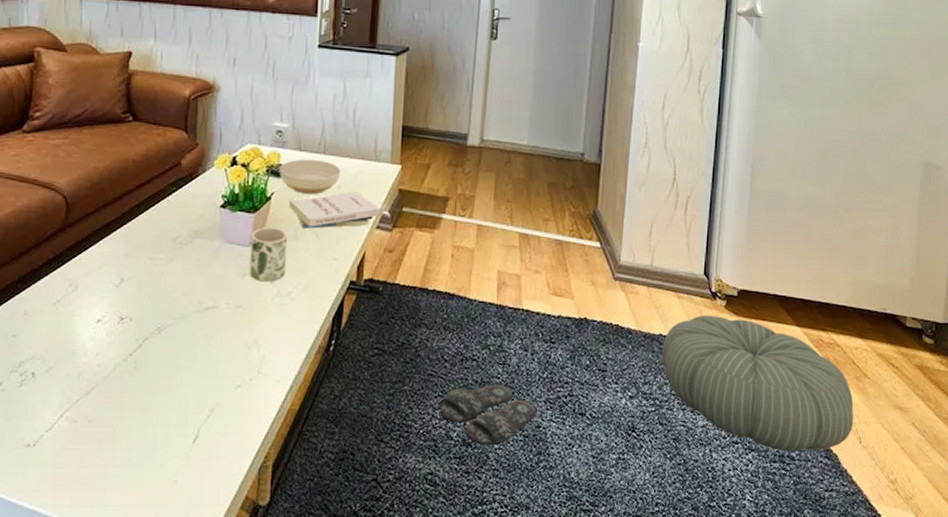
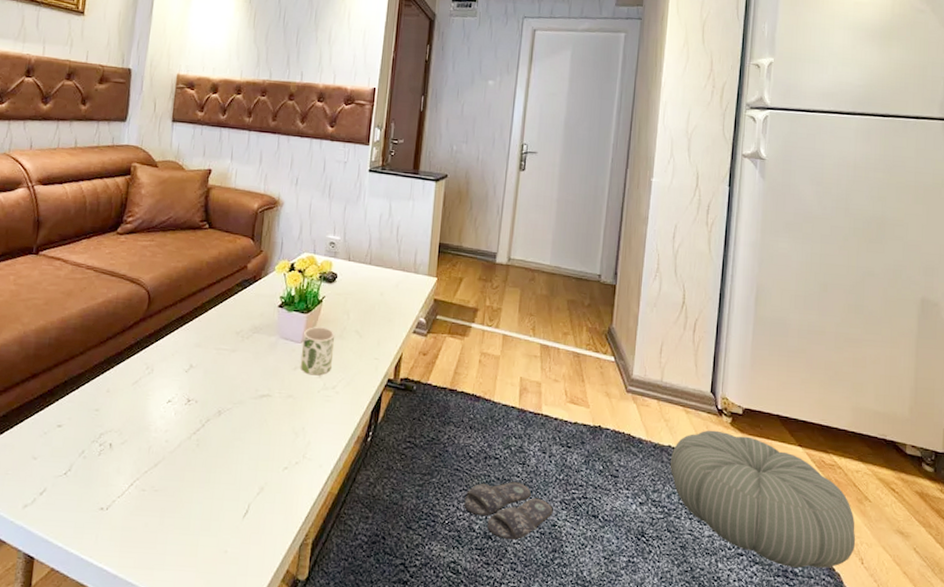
bowl: present [279,159,341,195] -> none [330,268,384,300]
books: present [289,191,380,229] -> none [338,299,417,330]

